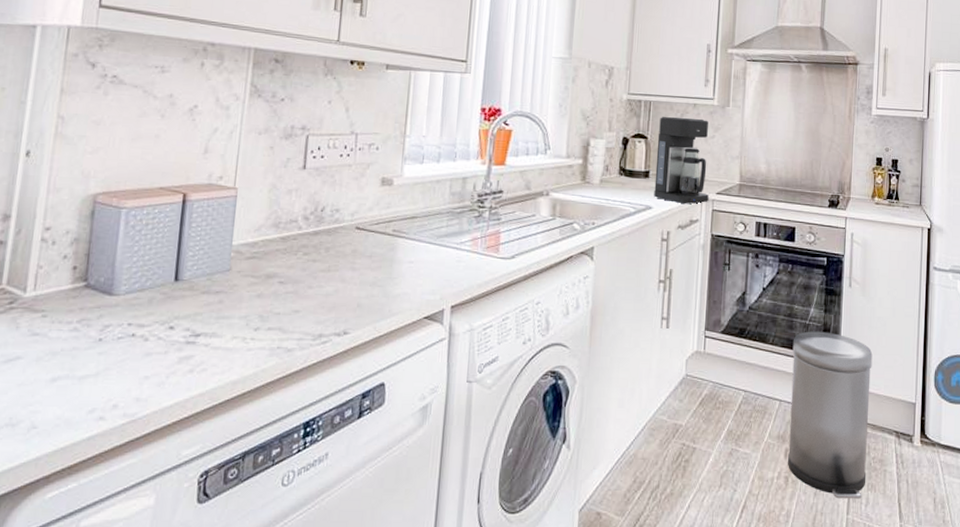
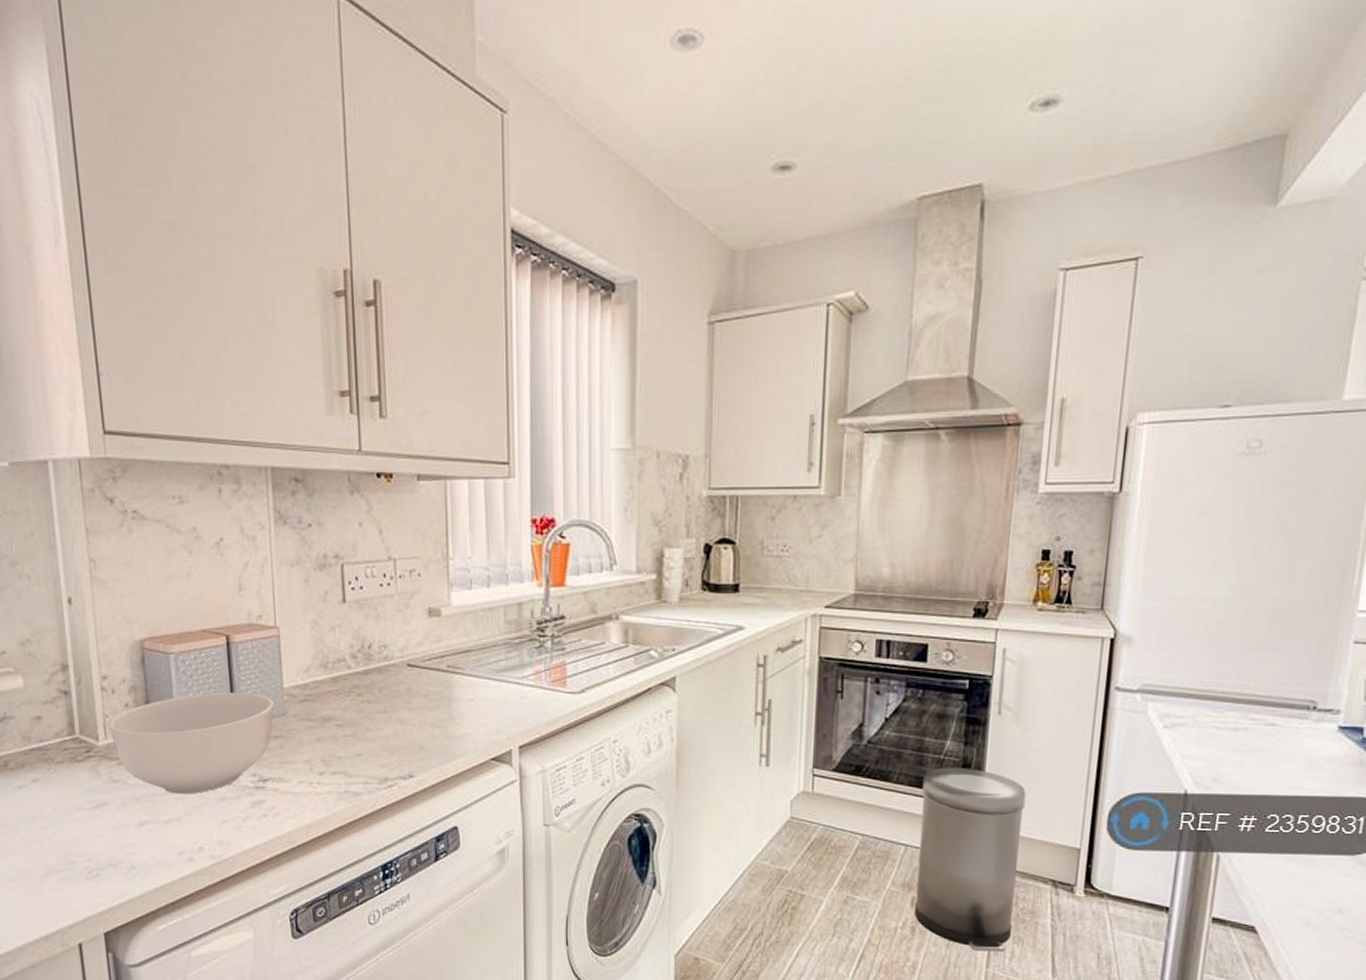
bowl: none [40,247,221,349] -> present [108,692,275,794]
coffee maker: present [654,117,709,204] -> none [746,514,815,622]

